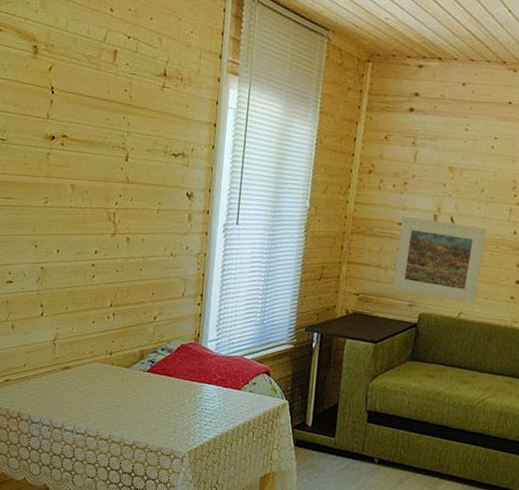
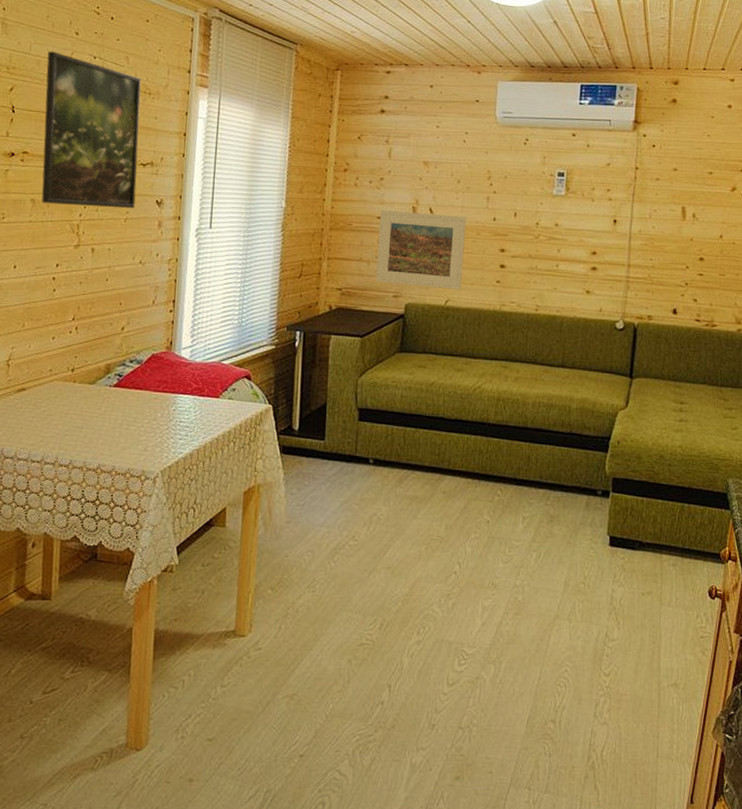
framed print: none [80,28,174,200] -> present [41,51,141,209]

